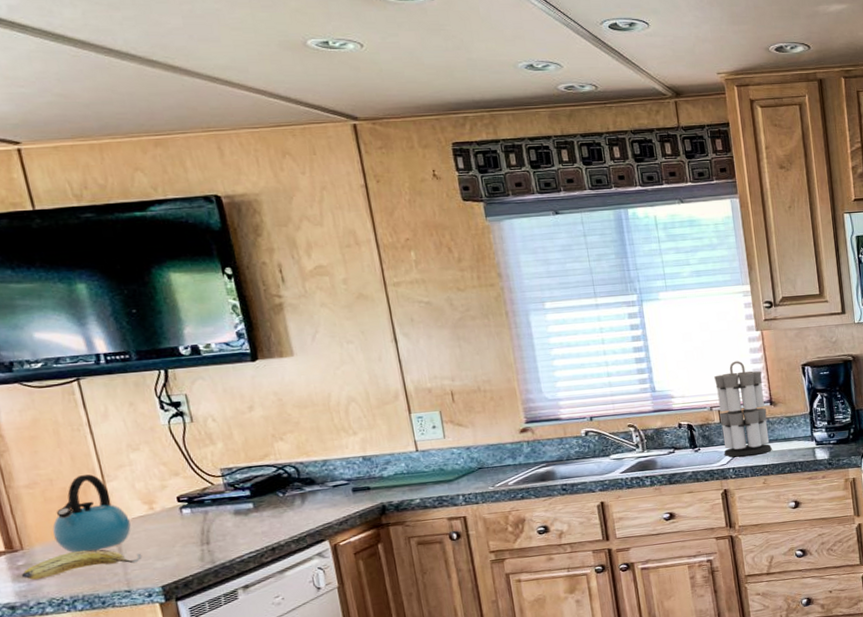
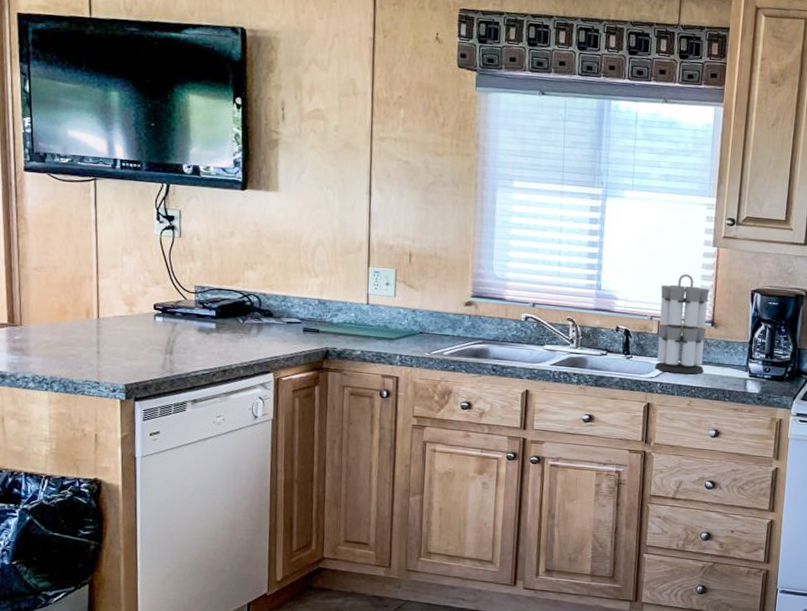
fruit: present [21,549,142,580] -> none [15,336,115,358]
kettle: present [52,474,131,553] -> none [48,268,111,340]

